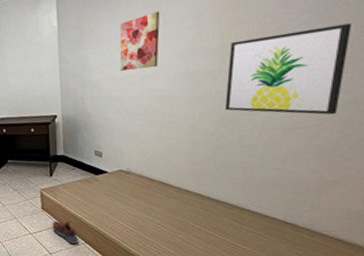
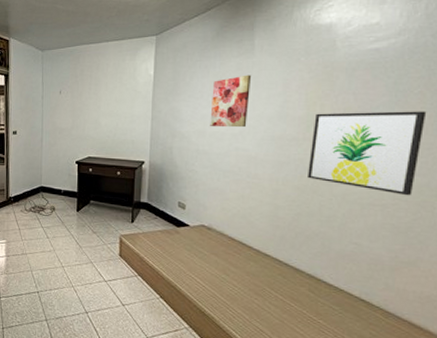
shoe: present [52,220,79,244] -> none [128,269,154,298]

